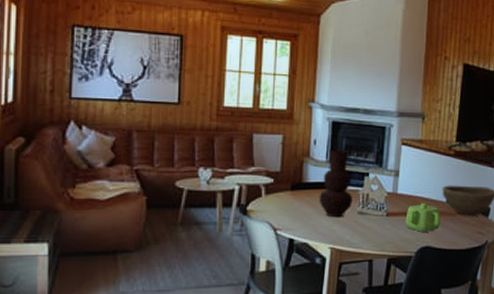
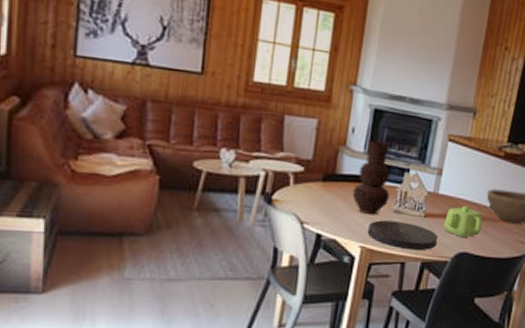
plate: none [335,222,401,248] -> present [367,220,438,251]

